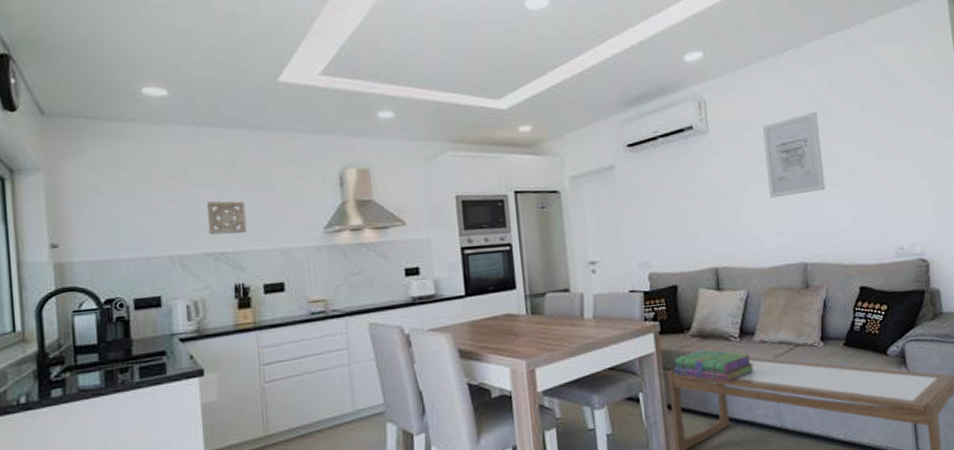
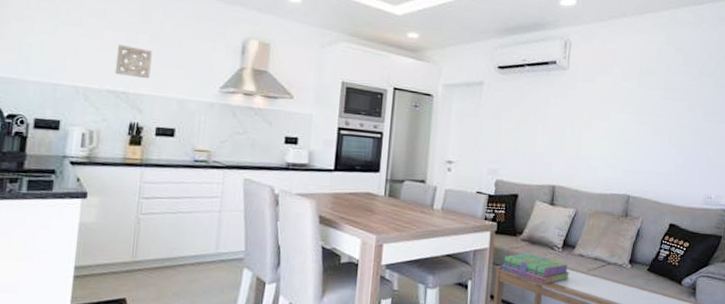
wall art: present [762,112,826,199] -> none [610,69,662,137]

